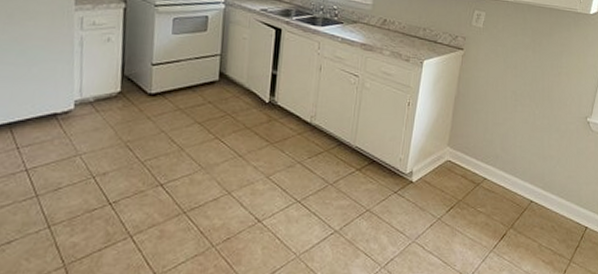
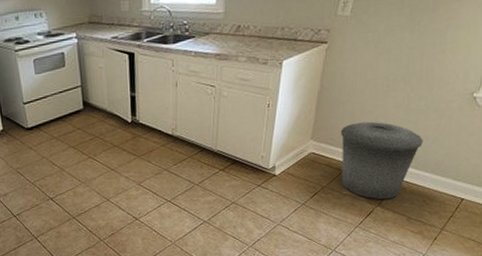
trash can: none [475,133,548,221] -> present [340,121,423,200]

